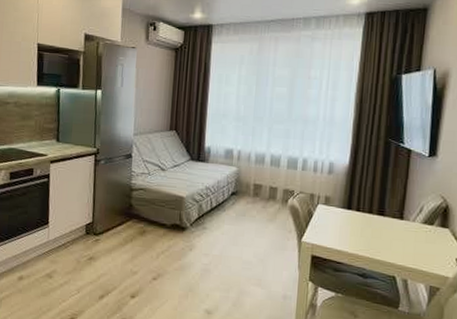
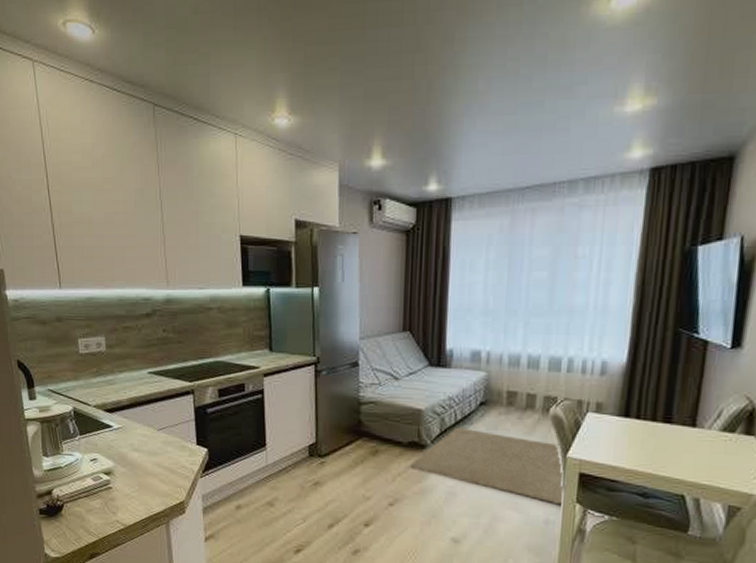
rug: none [172,212,298,283] -> present [410,427,563,505]

